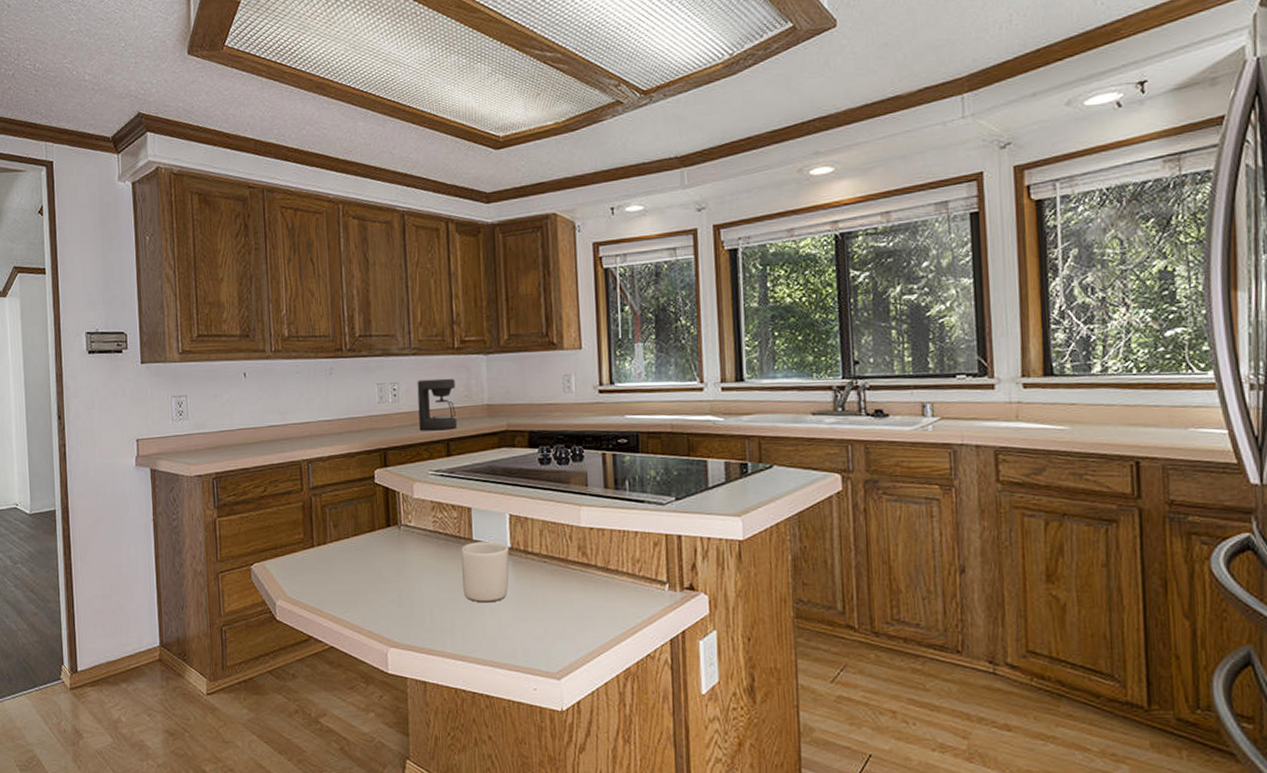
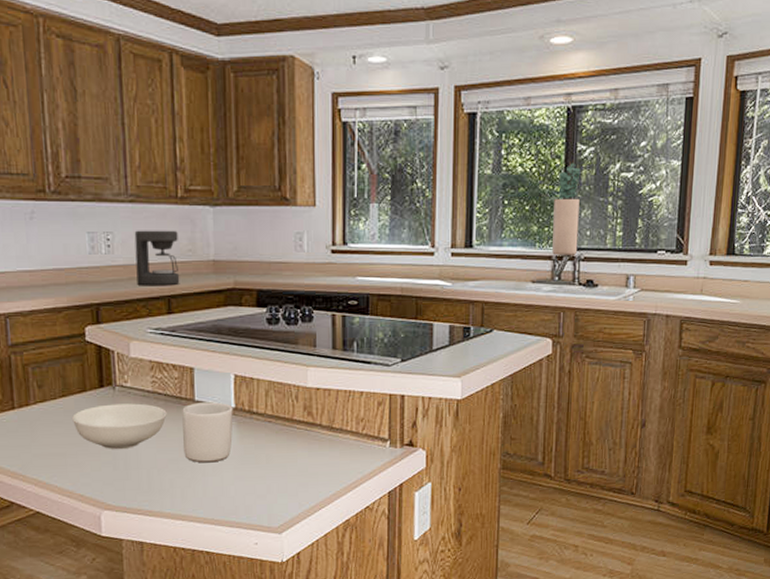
bowl: none [363,542,447,587] -> present [72,403,167,449]
vase: none [829,285,861,385] -> present [552,159,581,255]

